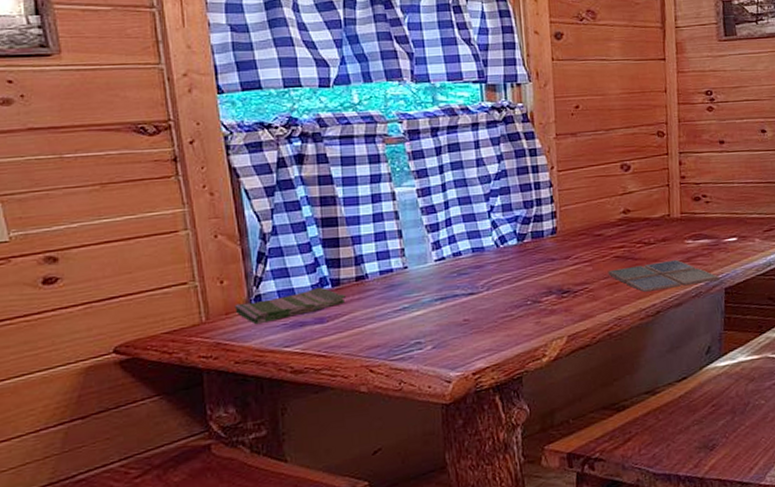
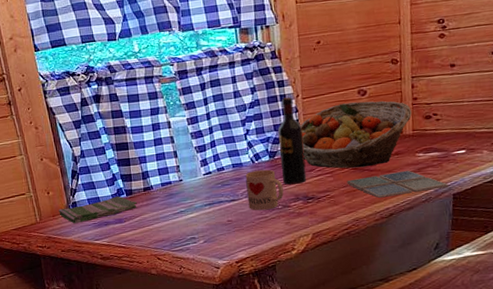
mug: none [487,255,534,308] -> present [245,169,284,211]
wine bottle: none [528,168,562,275] -> present [278,97,307,185]
fruit basket: none [555,177,680,256] -> present [300,100,412,169]

